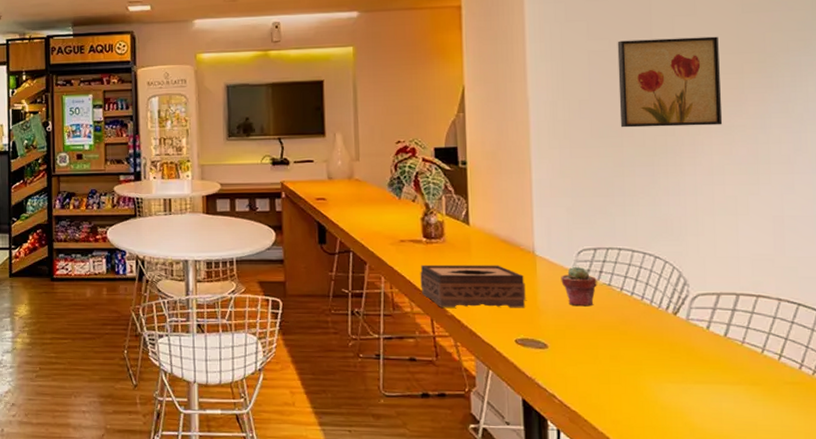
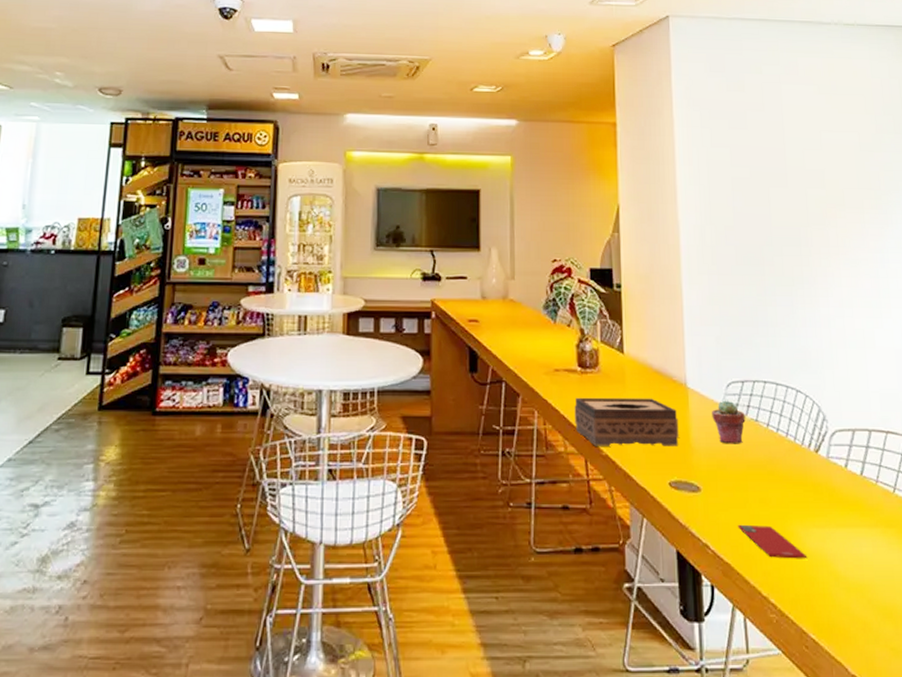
smartphone: none [586,378,661,411] -> present [737,524,808,559]
wall art: present [617,36,723,128] -> none [757,169,849,258]

